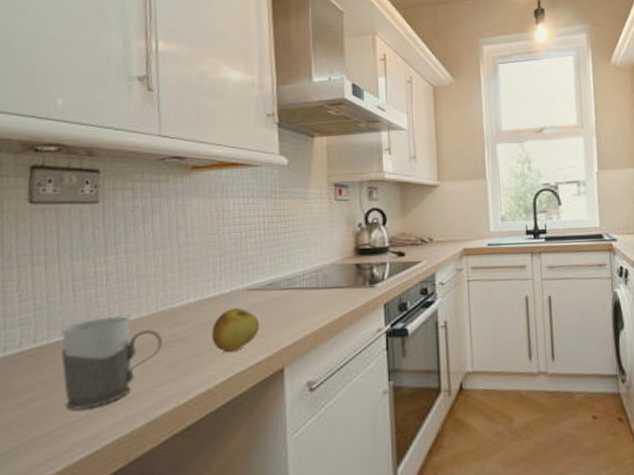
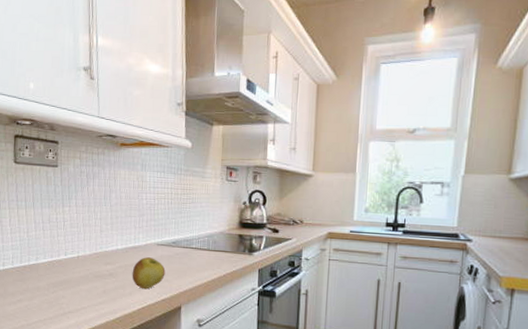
mug: present [61,316,163,411] -> none [37,251,100,313]

